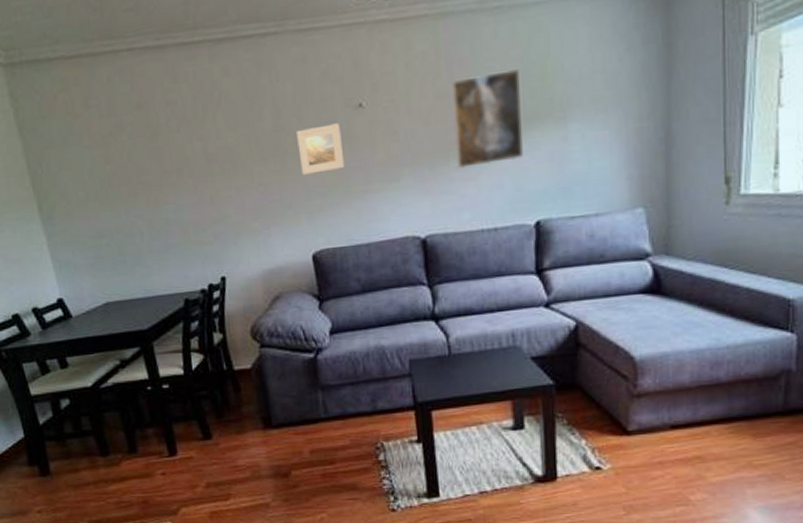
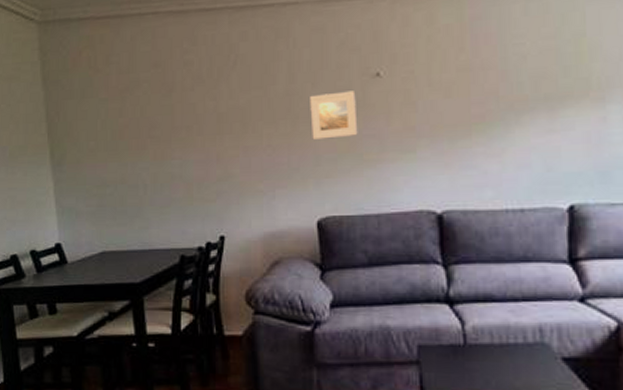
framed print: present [452,69,523,168] -> none [476,47,555,143]

